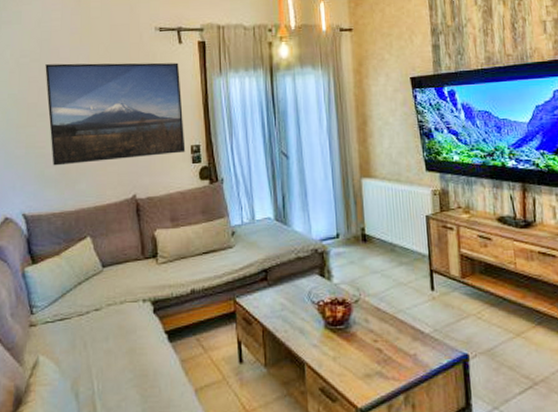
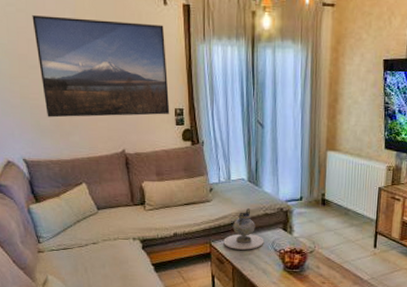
decorative vase: none [250,252,299,305] -> present [223,208,264,250]

